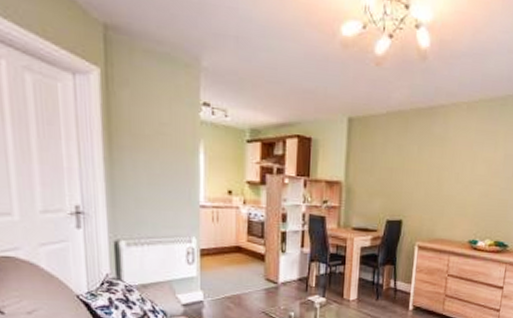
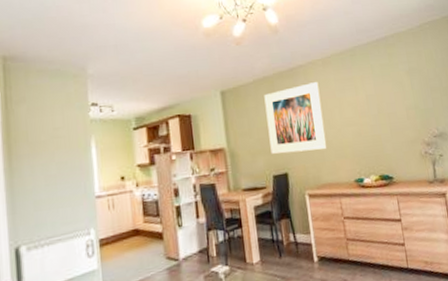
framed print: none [389,127,457,204] -> present [264,82,327,154]

